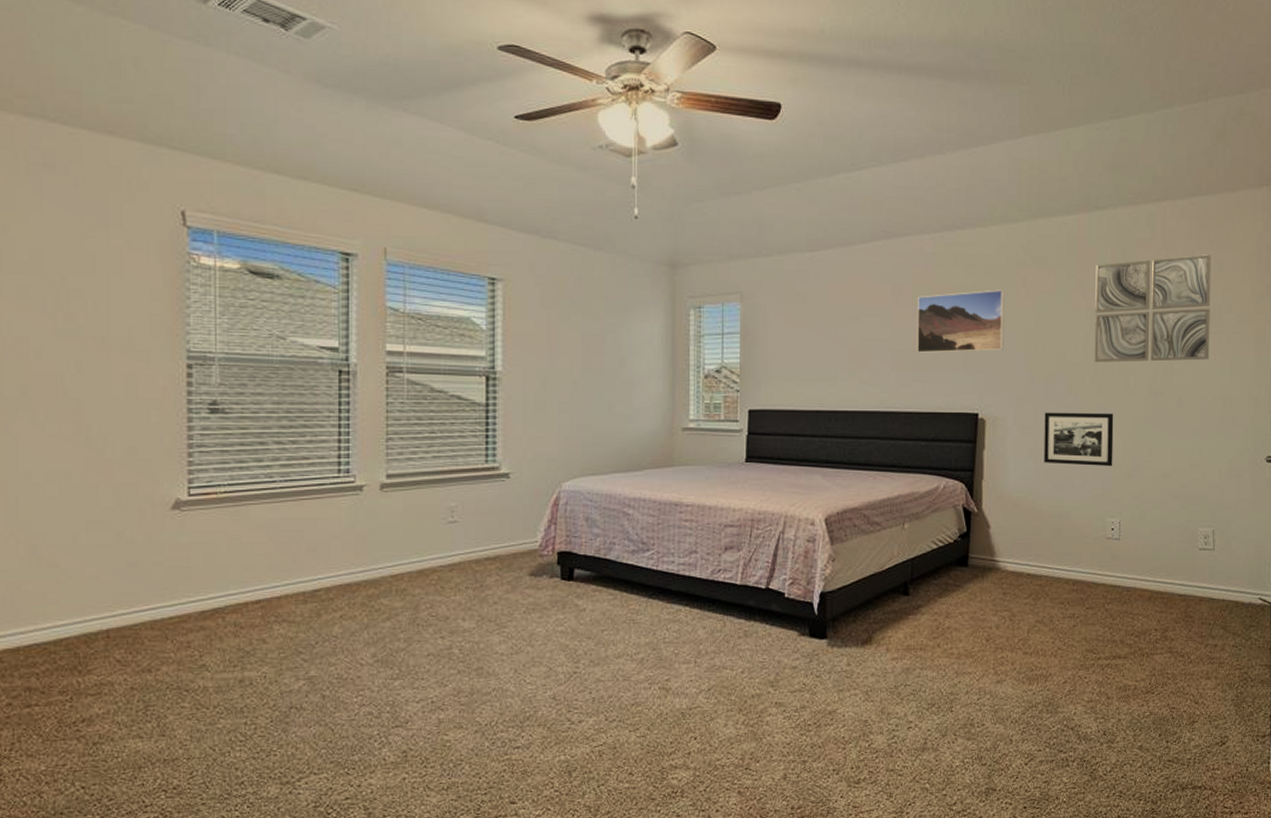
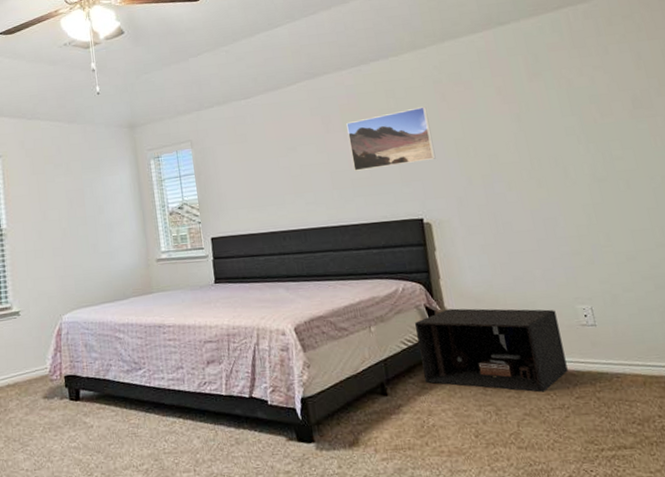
nightstand: none [949,511,1086,601] -> present [415,308,568,393]
picture frame: present [1044,412,1114,467] -> none [489,204,571,258]
wall art: present [1094,254,1212,362] -> none [510,47,649,159]

